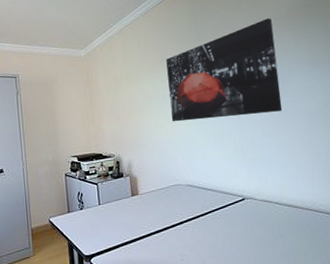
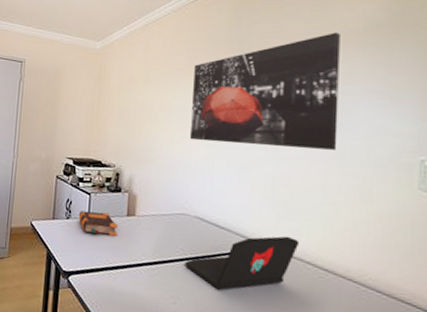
bible: none [90,197,126,218] -> present [78,211,118,236]
laptop: none [185,185,268,240] -> present [185,236,300,291]

